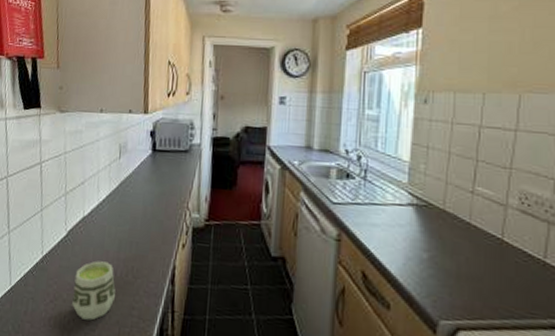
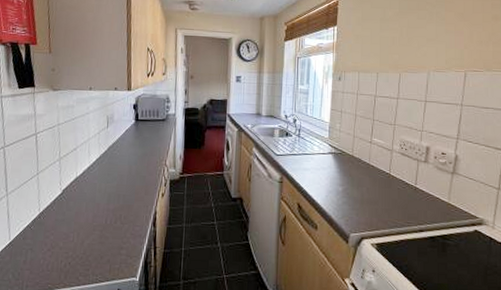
cup: present [72,260,116,321] -> none [68,212,106,262]

